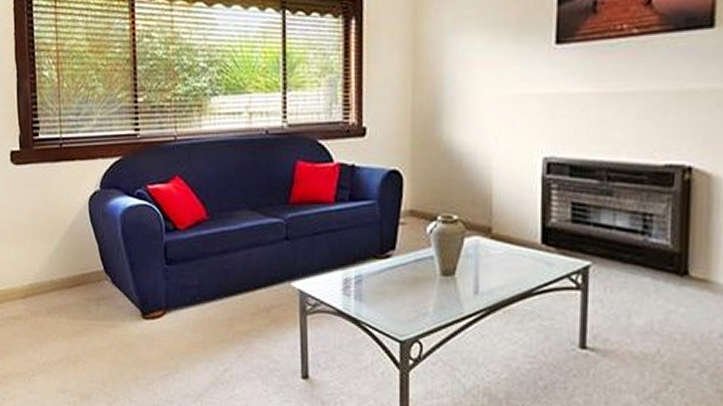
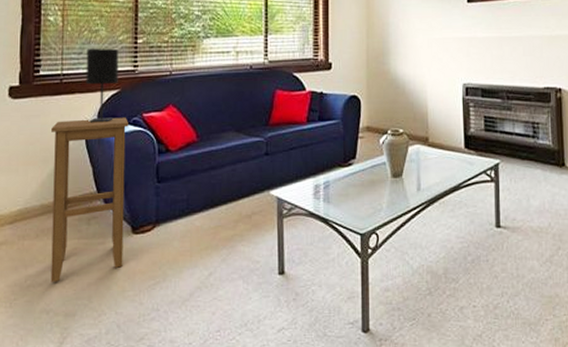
stool: none [55,188,134,362] -> present [50,117,129,282]
table lamp: none [84,108,119,194] -> present [86,48,119,123]

